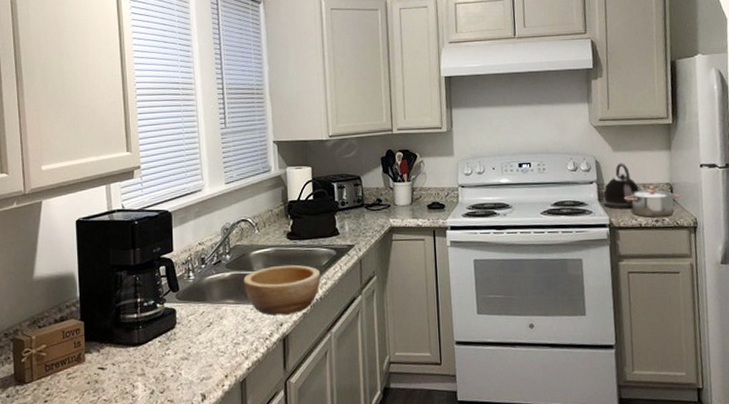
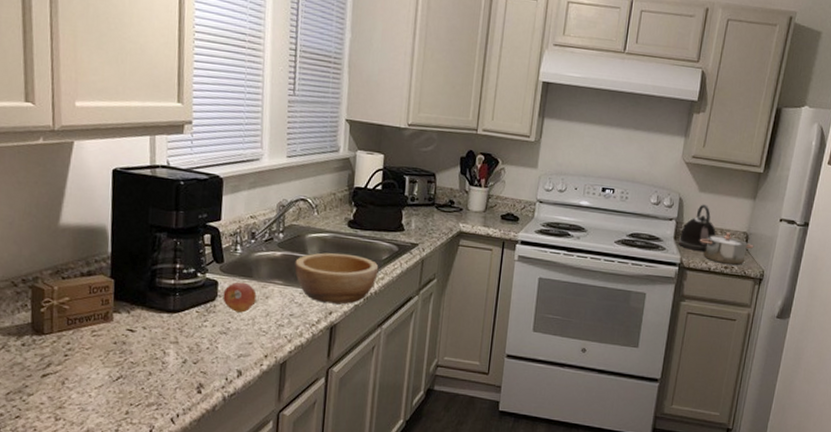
fruit: none [181,306,212,337] -> present [223,282,257,313]

